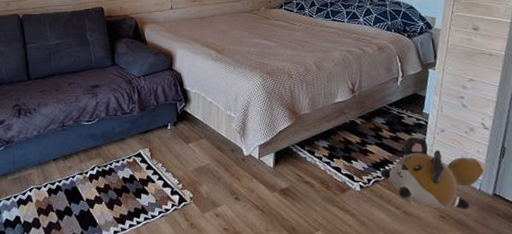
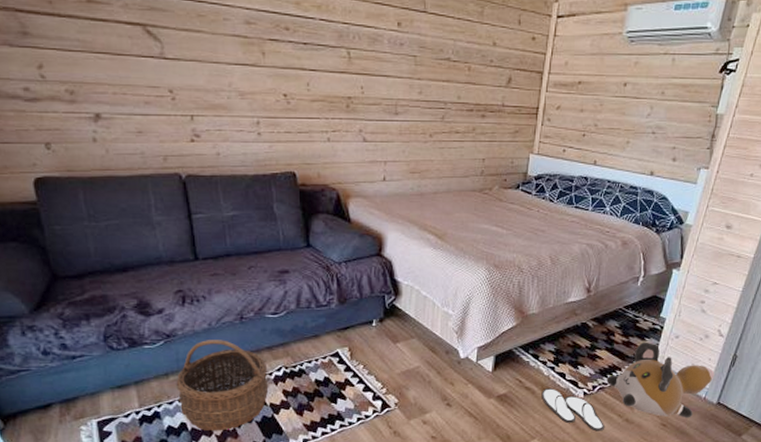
wicker basket: none [13,144,85,224] -> present [176,340,269,431]
slippers: none [320,182,384,224] -> present [541,388,604,432]

